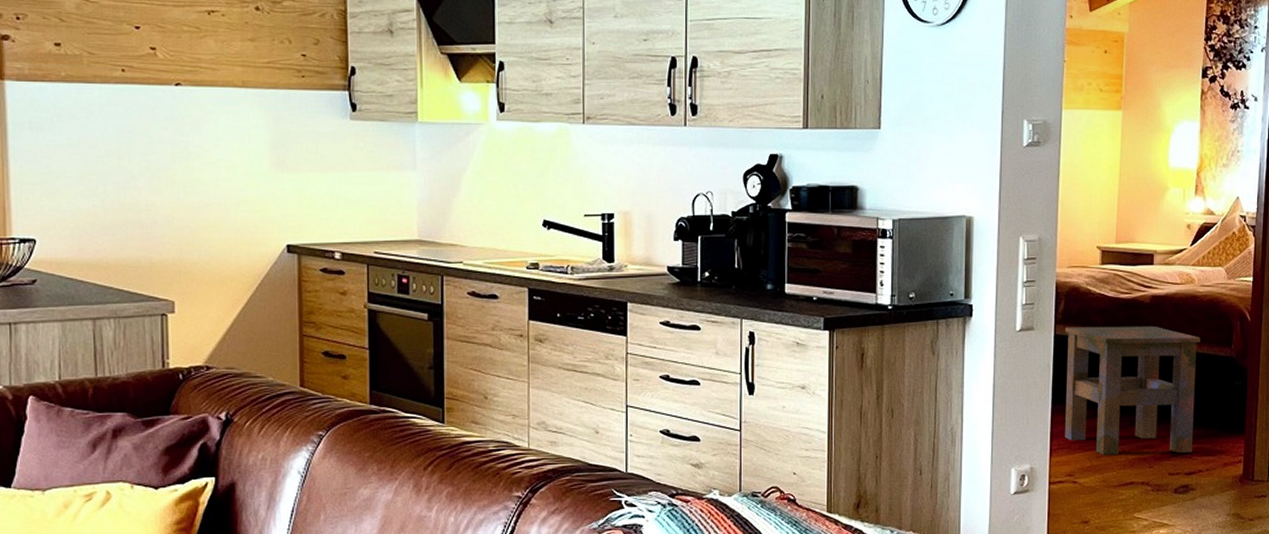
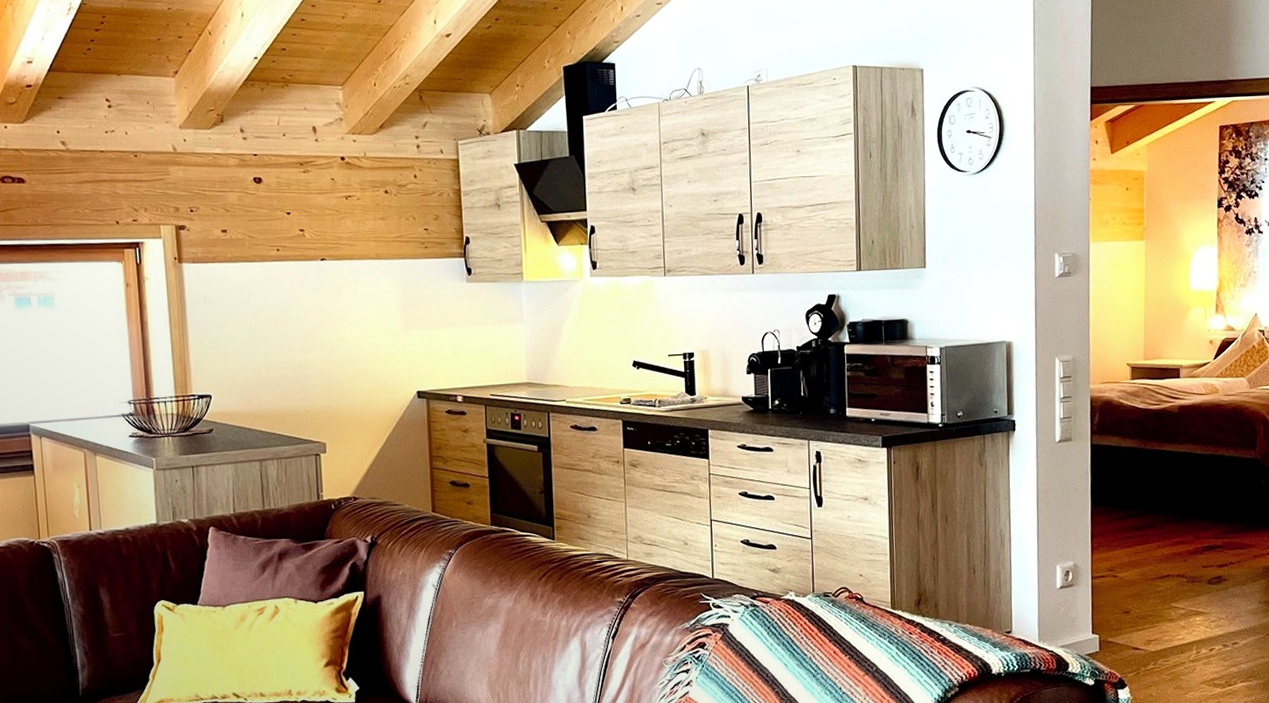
side table: present [1064,325,1201,455] -> none [1101,433,1227,551]

